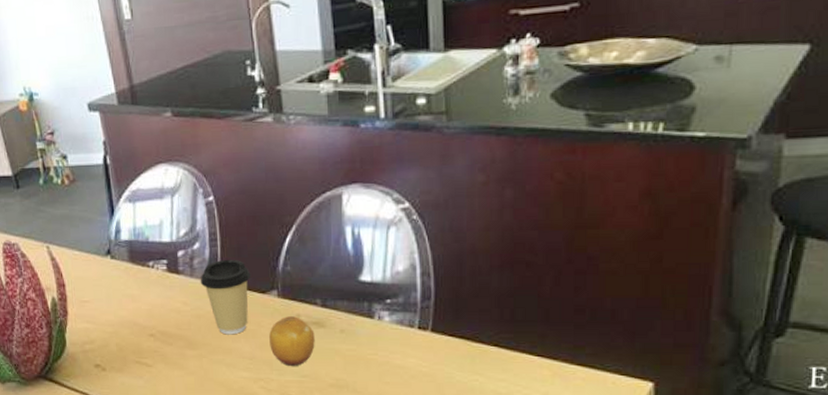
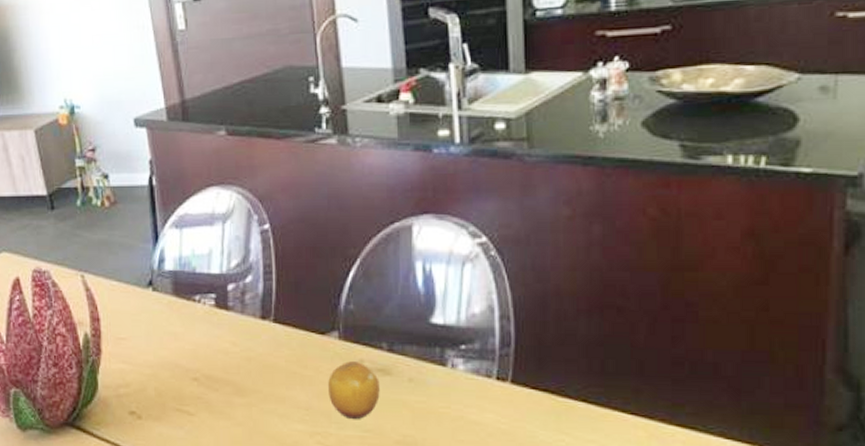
coffee cup: present [200,259,251,335] -> none [251,294,309,381]

